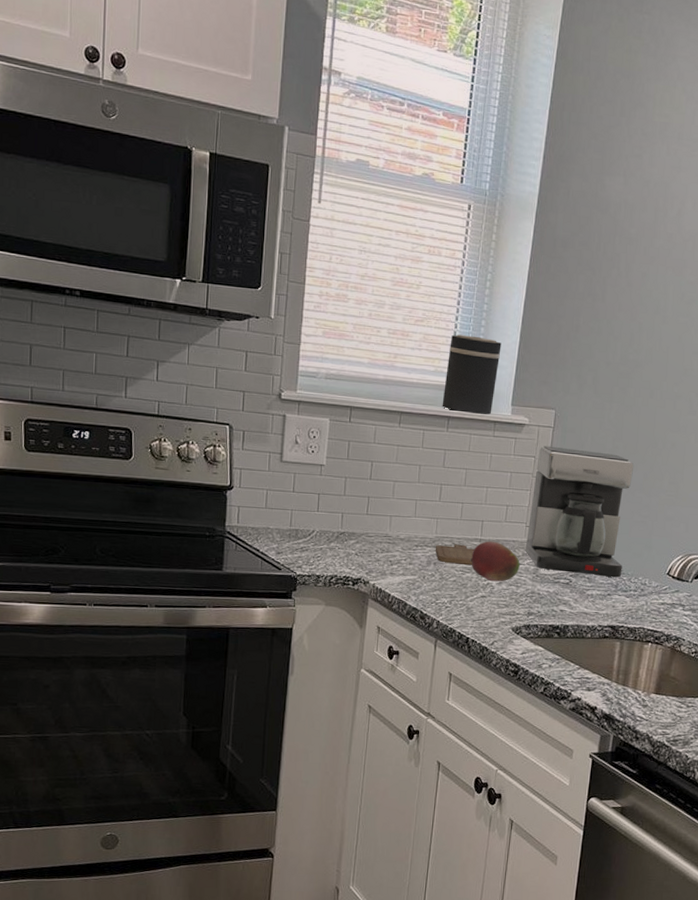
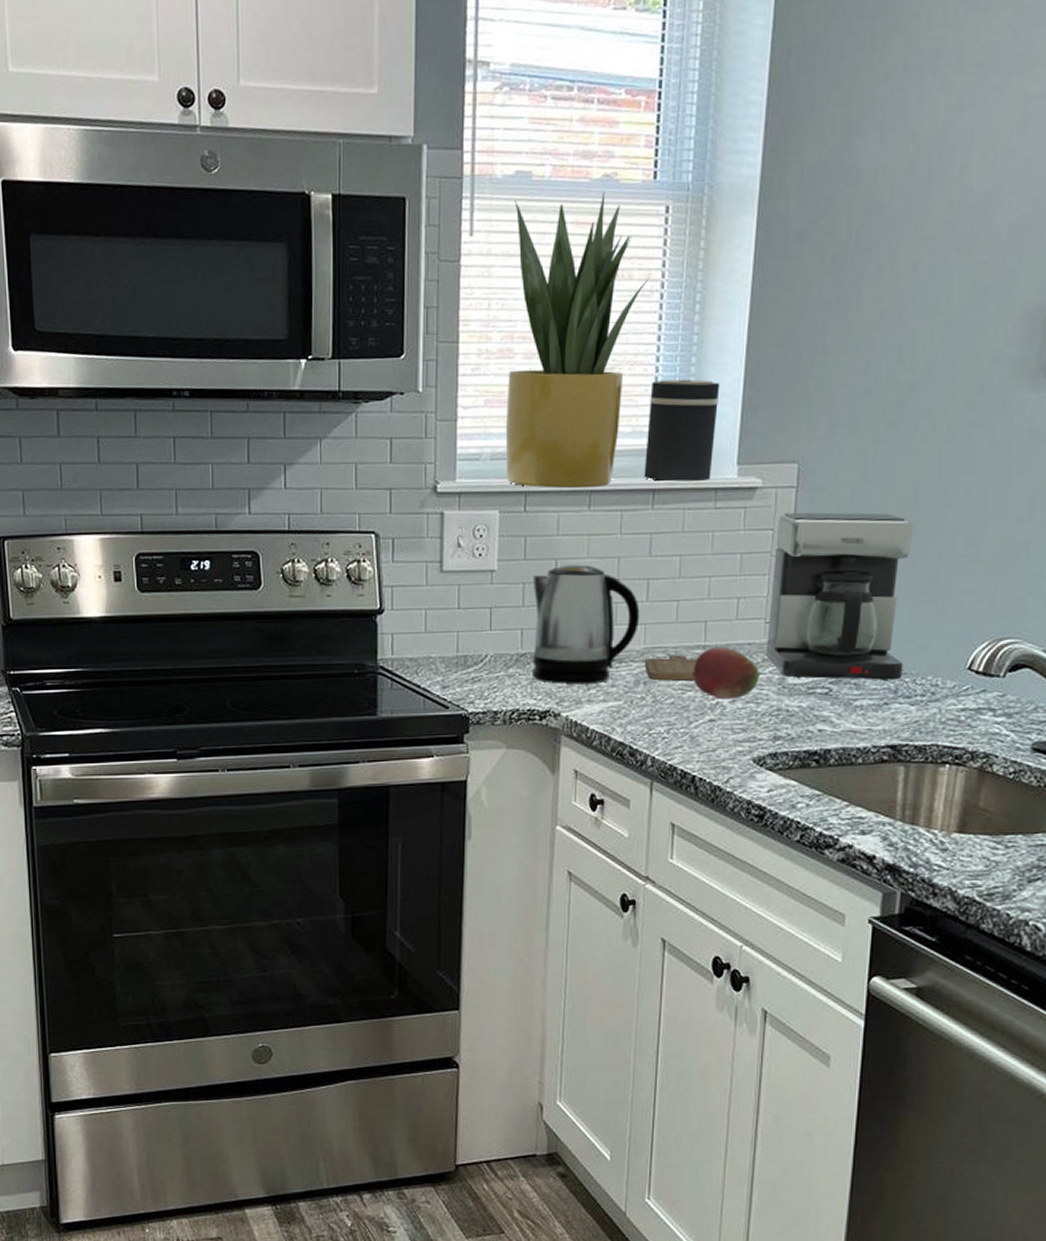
planter: none [337,181,454,410] -> present [505,191,649,489]
kettle: none [349,466,434,561] -> present [532,564,640,684]

